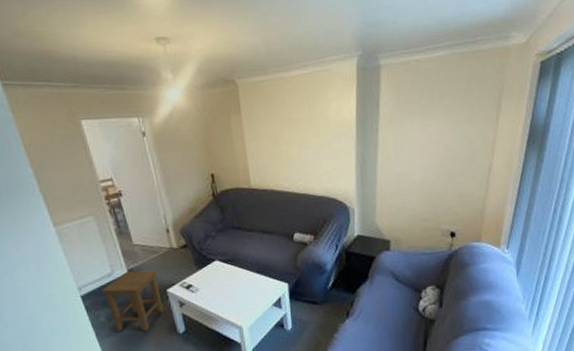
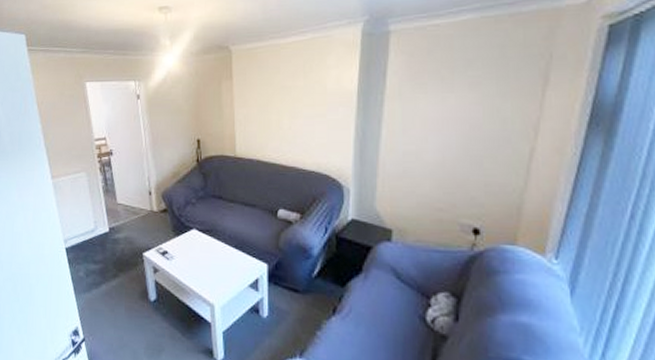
stool: present [101,270,164,332] -> none [83,230,138,293]

